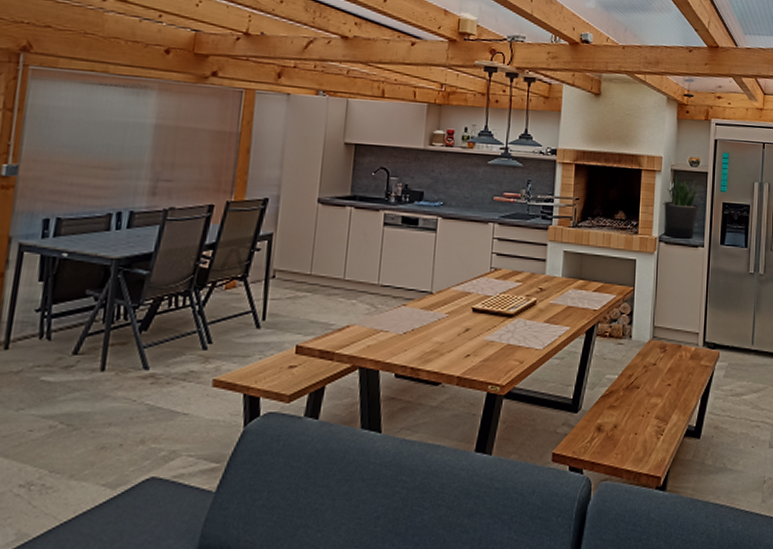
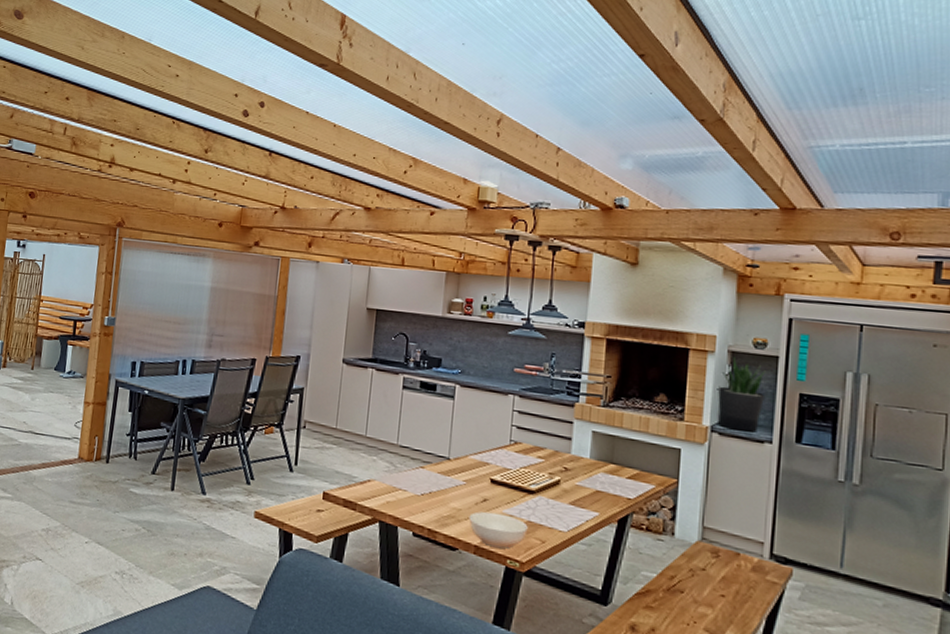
bowl: none [451,341,508,376] -> present [469,511,528,549]

